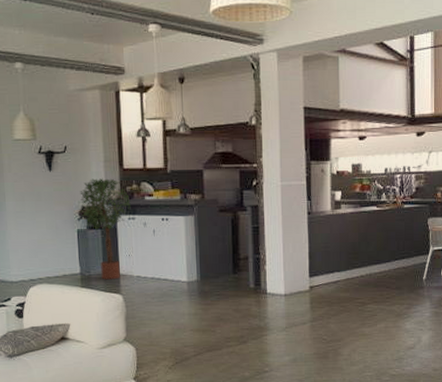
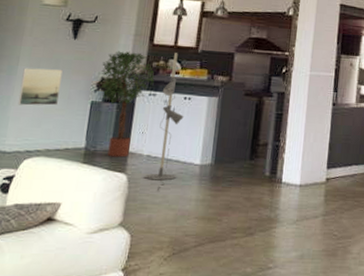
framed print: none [11,201,48,239] -> present [18,68,63,106]
floor lamp: none [138,175,167,308] -> present [144,53,184,191]

